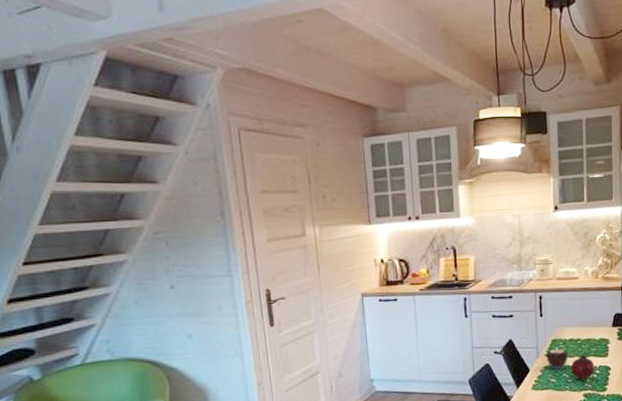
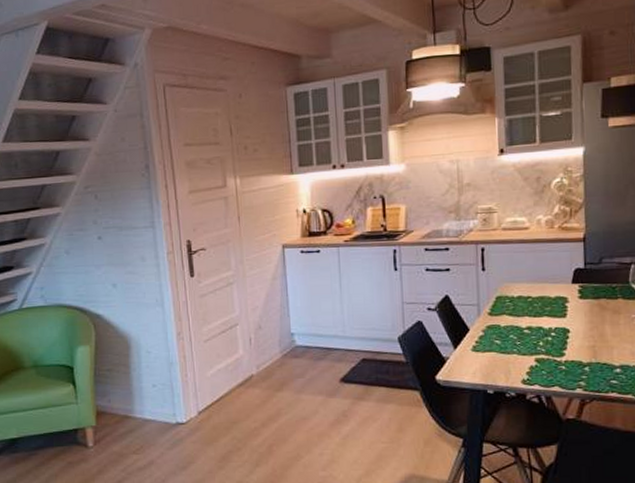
candle: present [546,348,569,369] -> none [489,306,517,330]
fruit: present [570,354,595,380] -> none [519,314,550,343]

